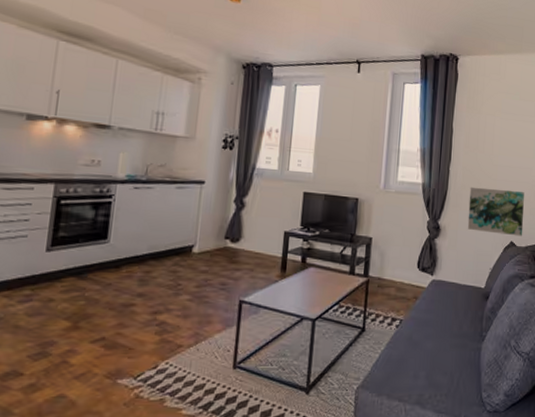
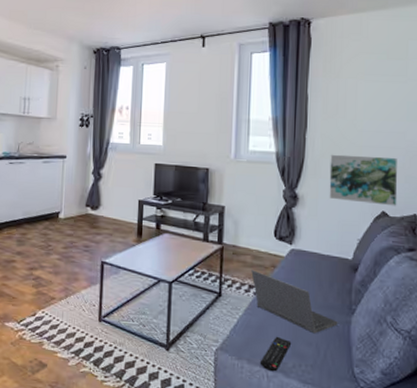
laptop computer: none [394,302,470,363] -> present [251,270,338,334]
remote control: none [398,368,429,405] -> present [259,336,292,372]

